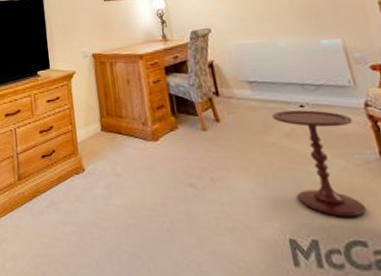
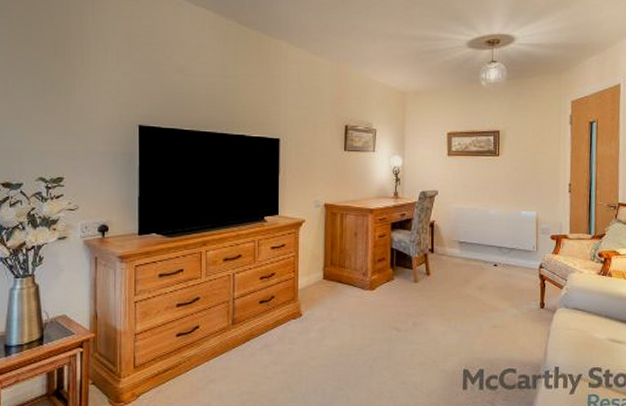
side table: present [272,110,368,217] -> none [472,269,529,352]

